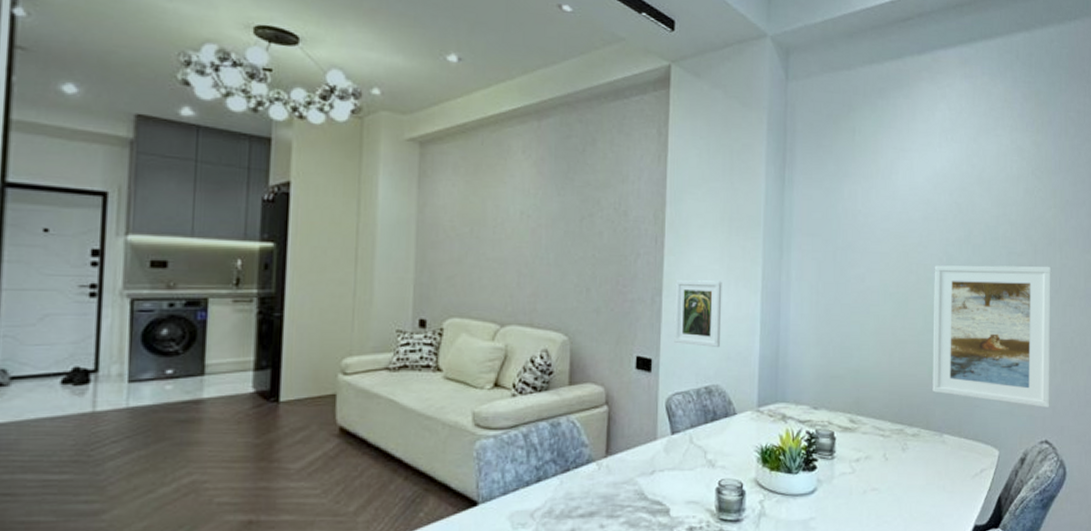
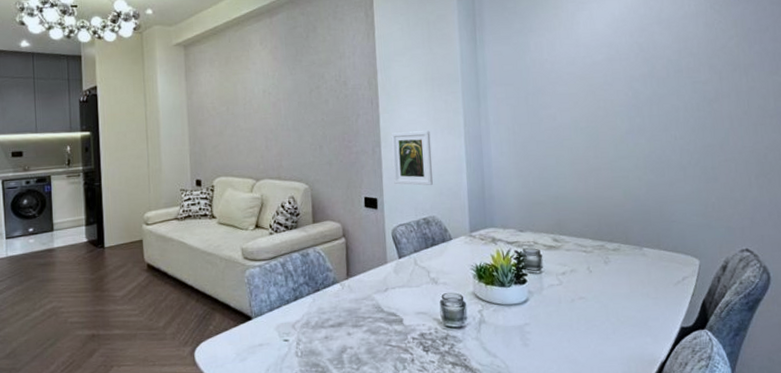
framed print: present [932,265,1052,409] -> none [621,90,748,220]

